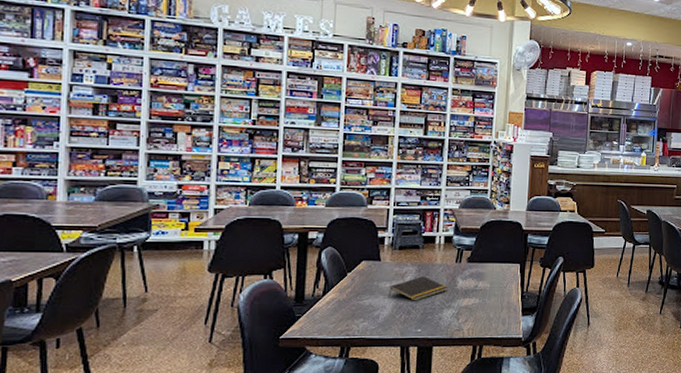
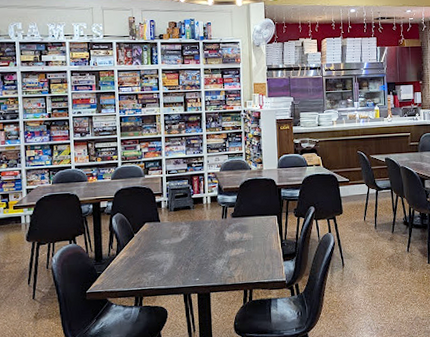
notepad: present [389,276,448,301] -> none [169,232,218,255]

